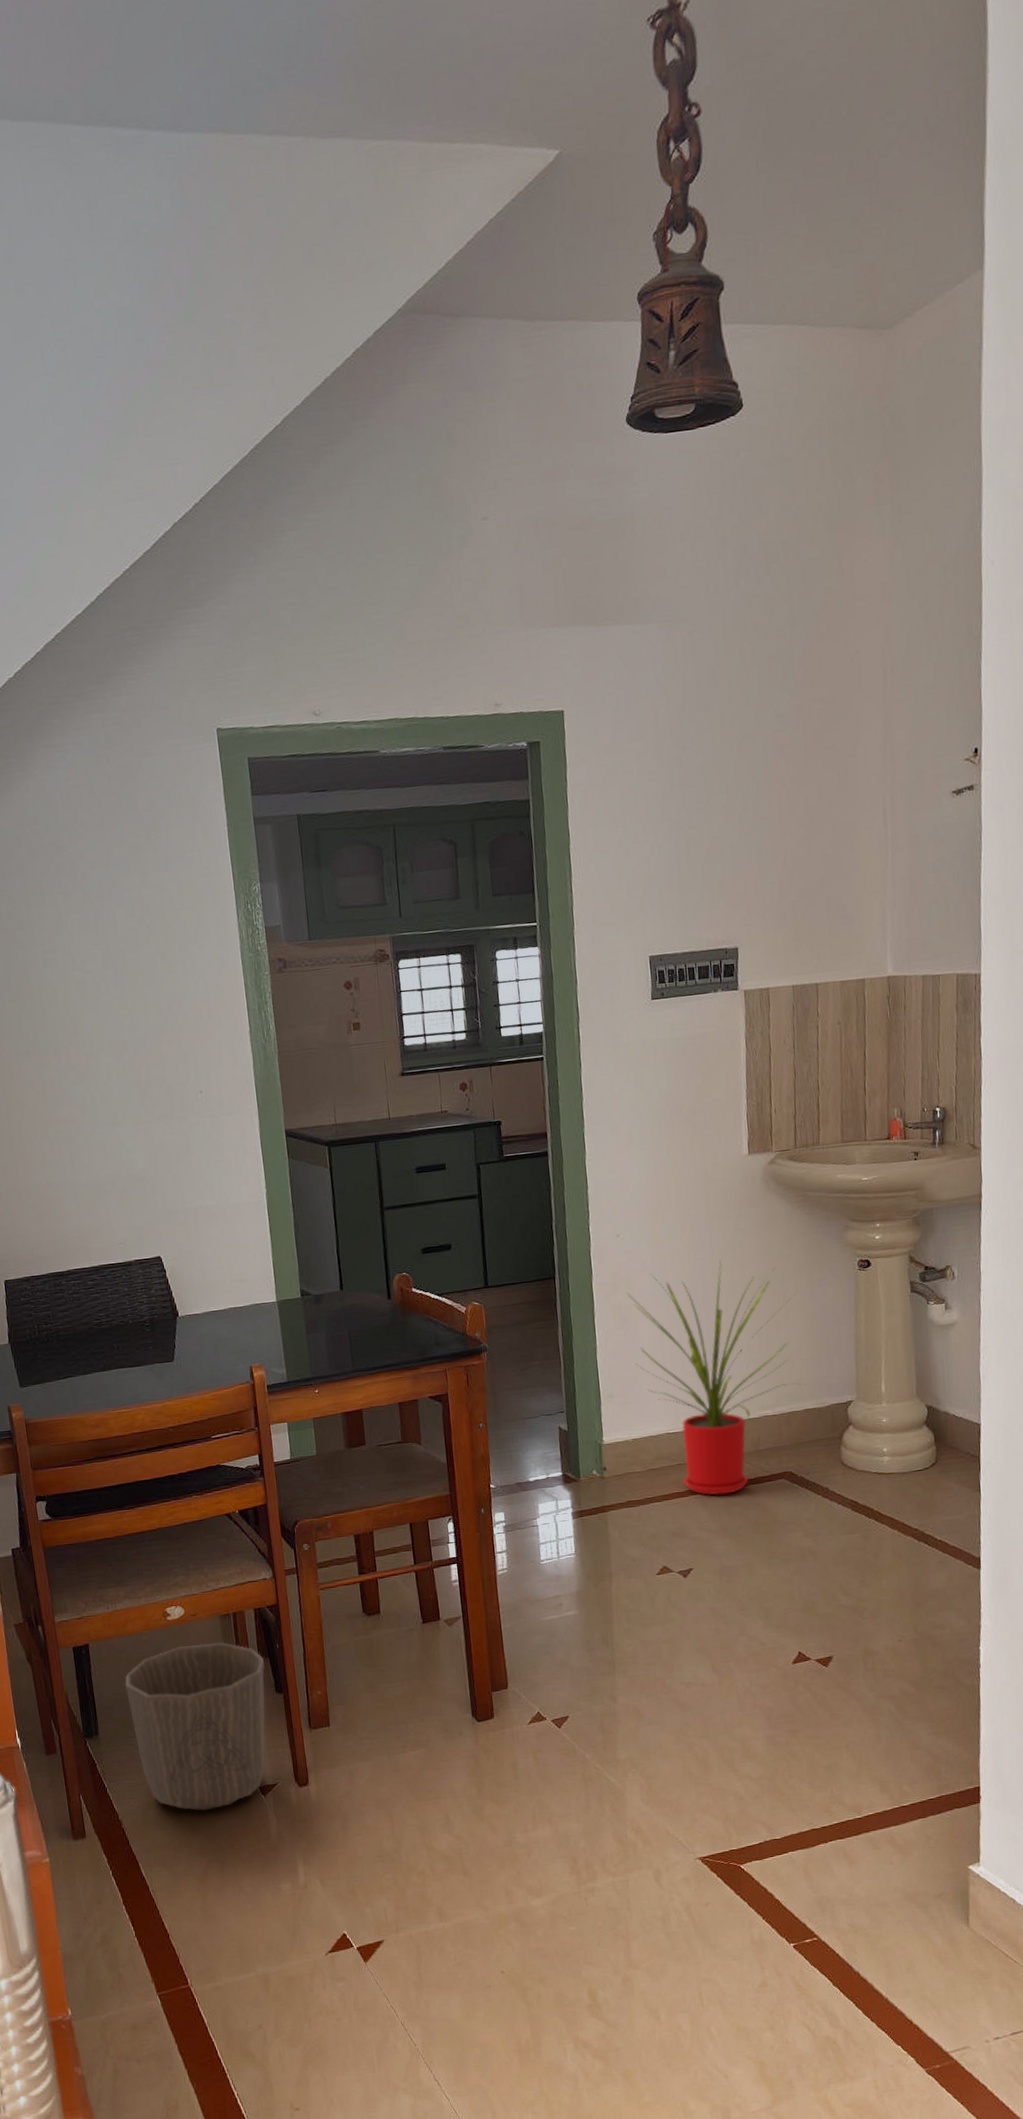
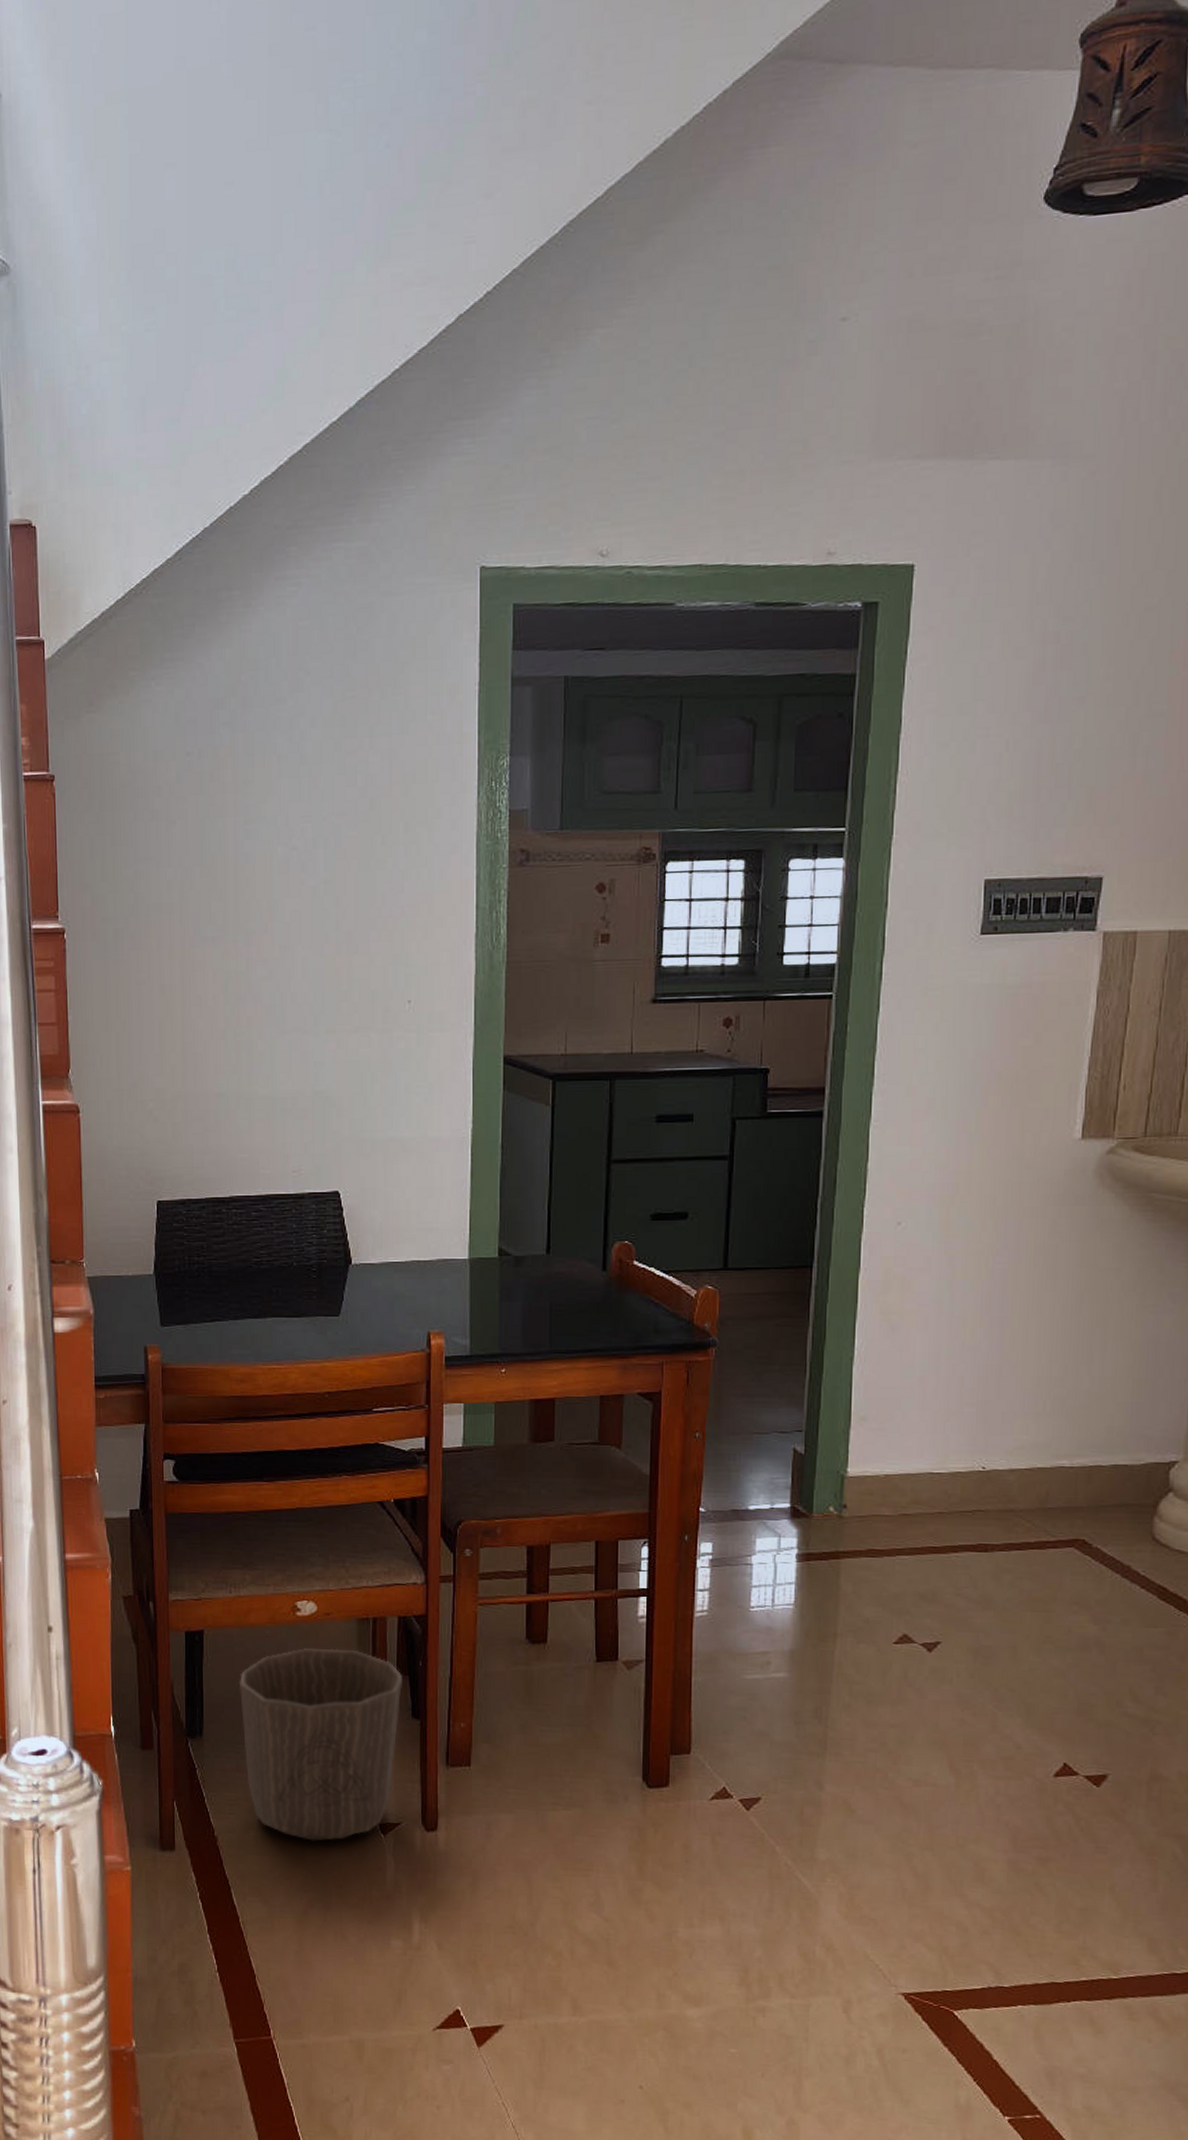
house plant: present [626,1260,805,1495] -> none [900,1268,1120,1557]

